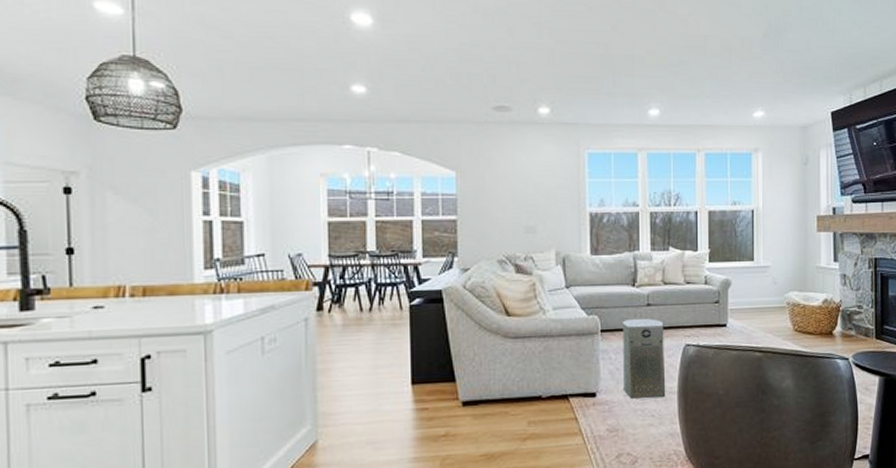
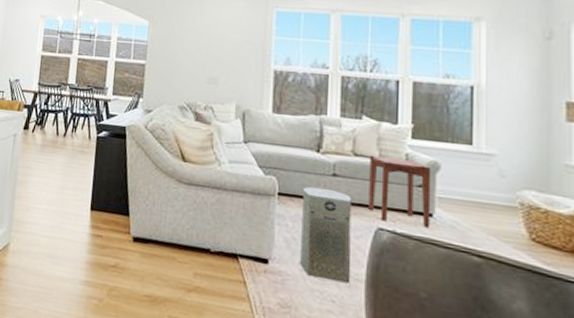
side table: none [677,280,725,338] -> present [368,155,431,228]

